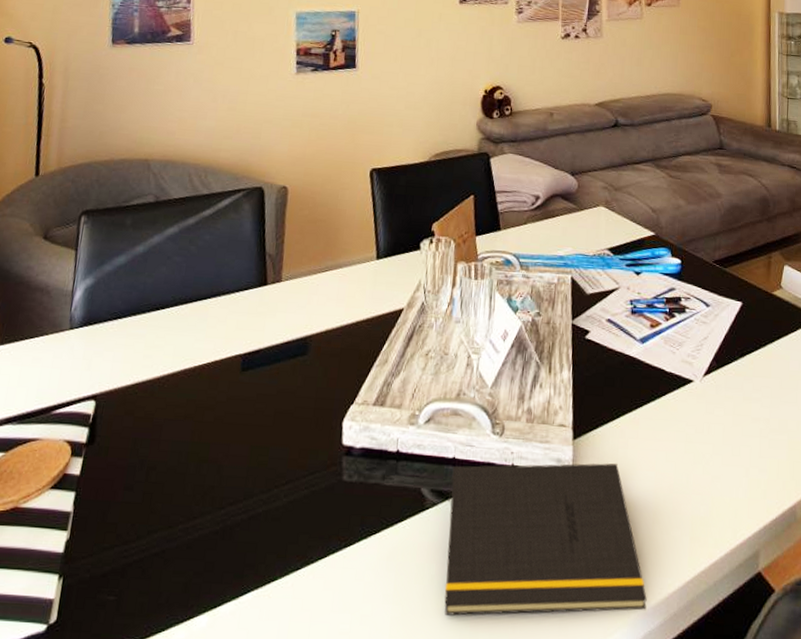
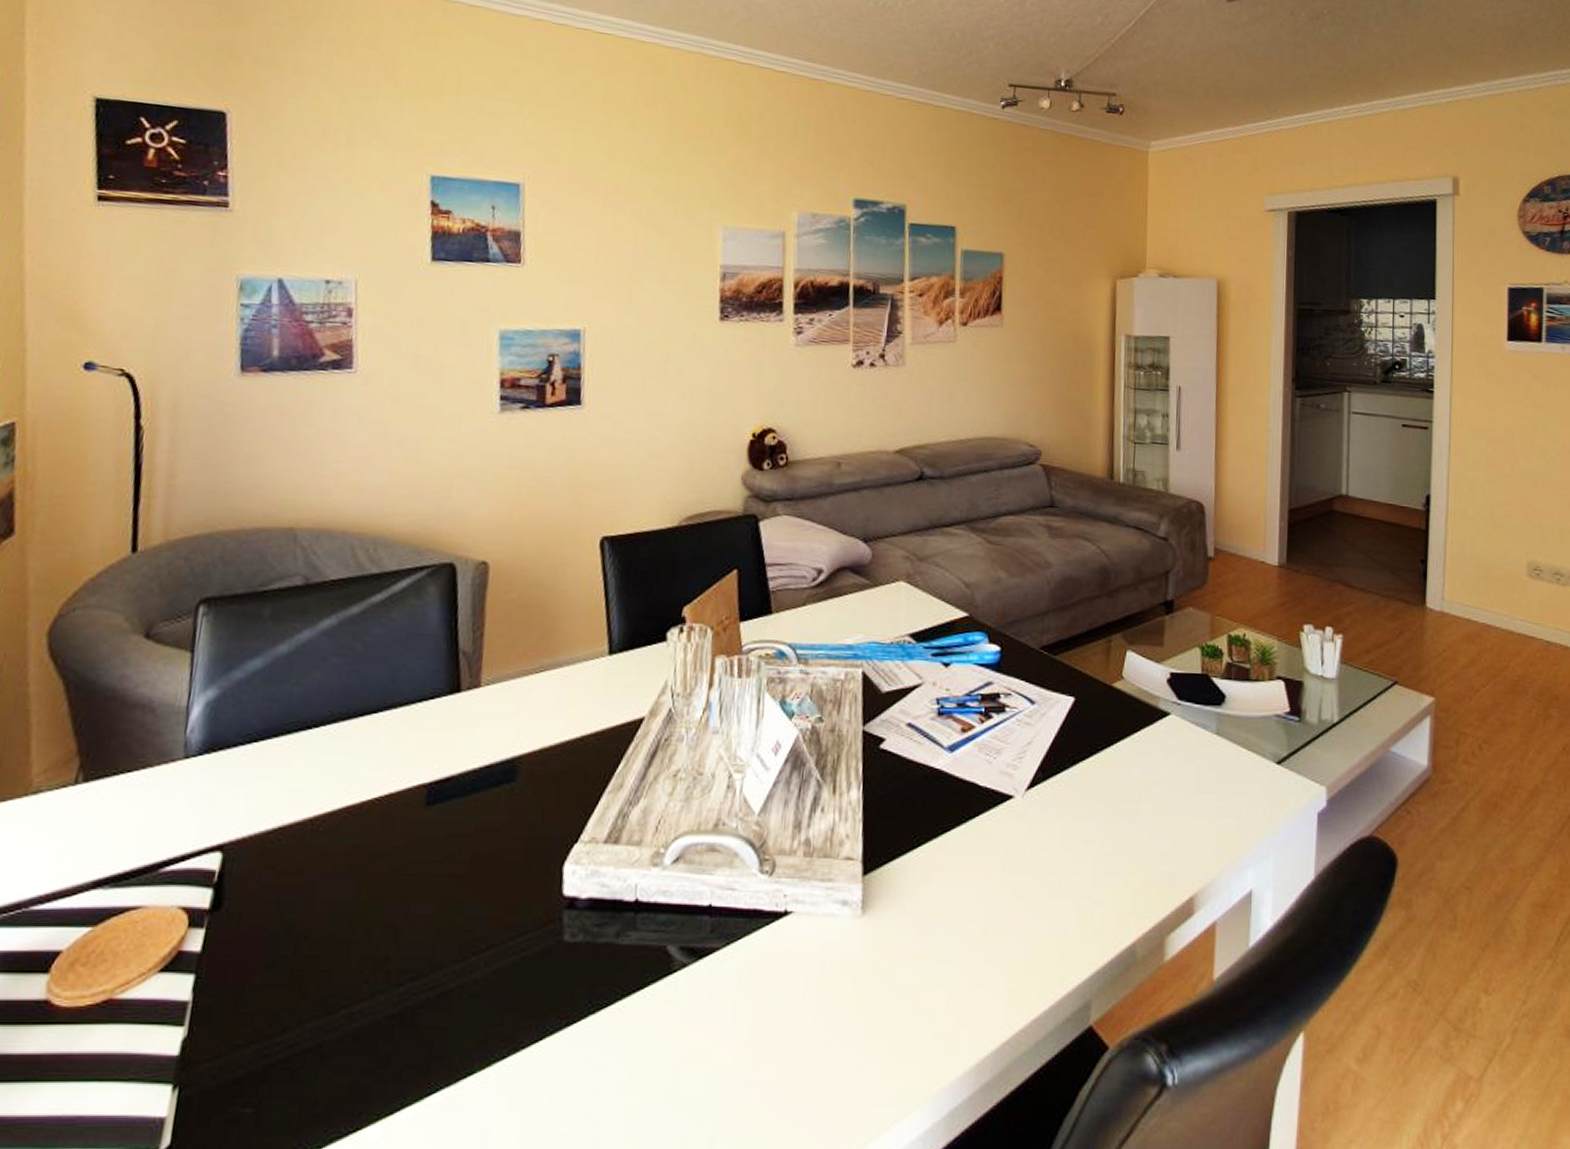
notepad: present [444,463,647,616] -> none [696,902,953,1104]

